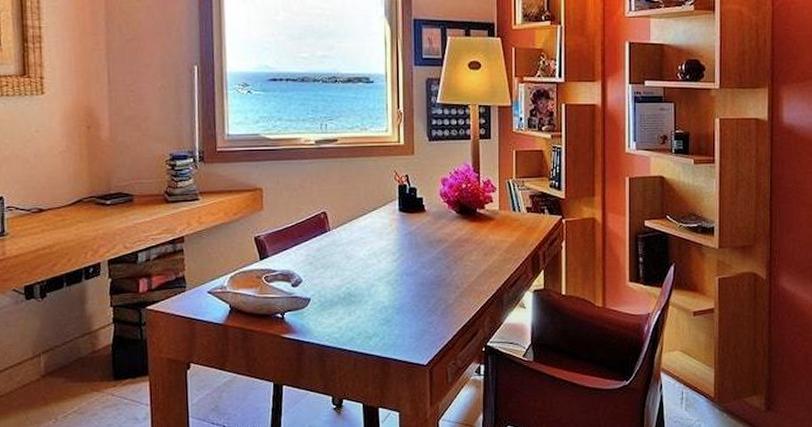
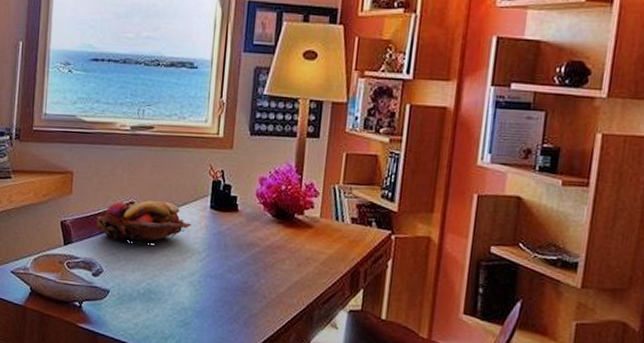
fruit basket: none [289,209,383,250] -> present [95,200,192,243]

